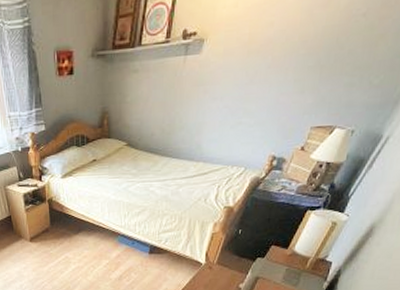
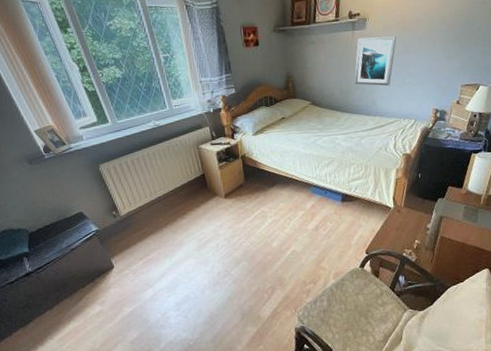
wall art: none [179,62,239,127] -> present [354,36,397,86]

